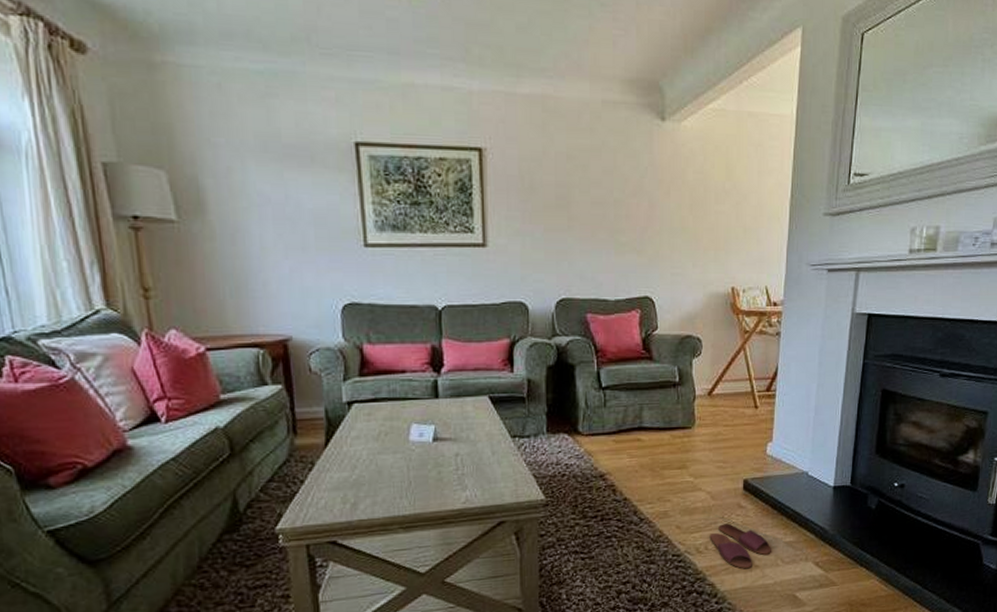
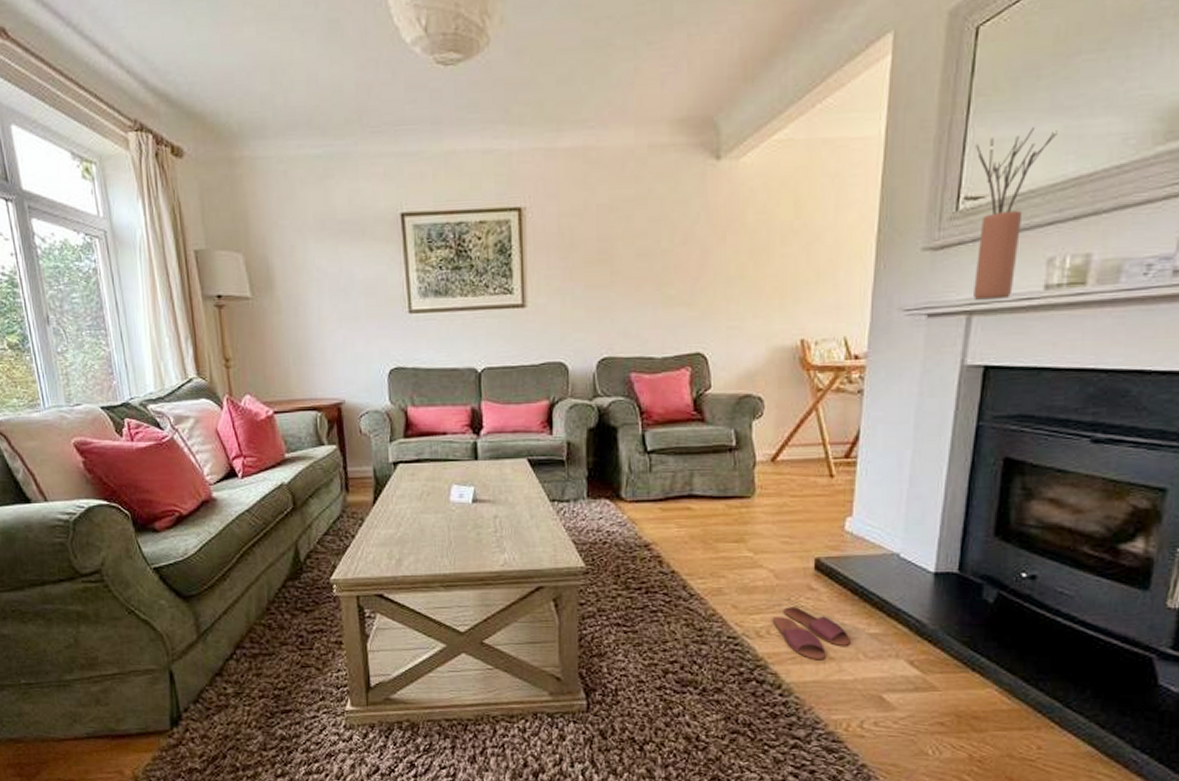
vase: none [860,120,917,259] -> present [973,126,1058,300]

